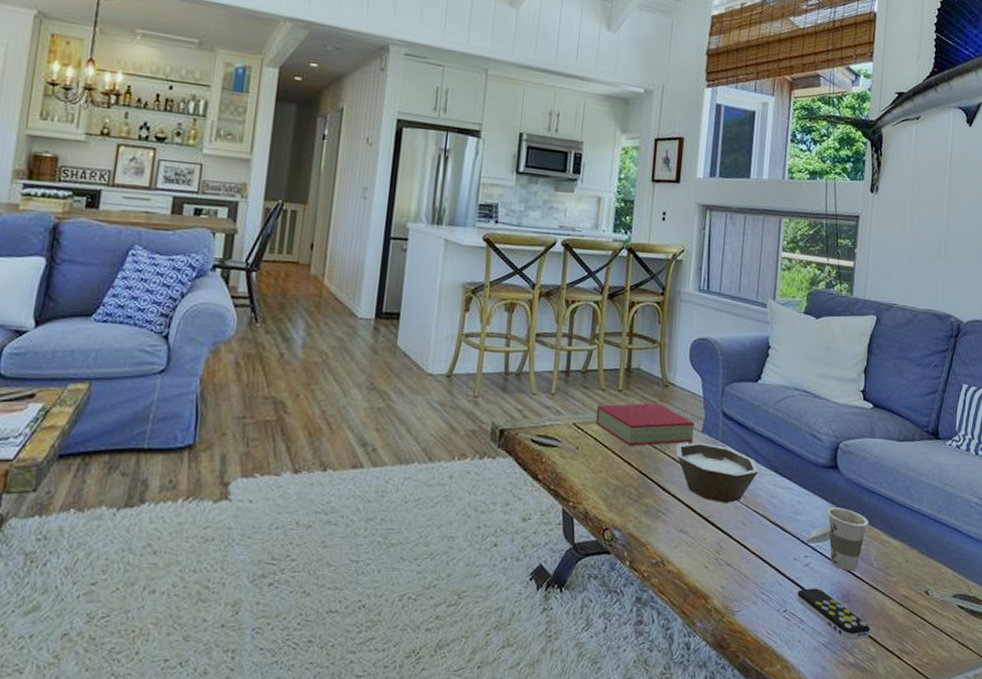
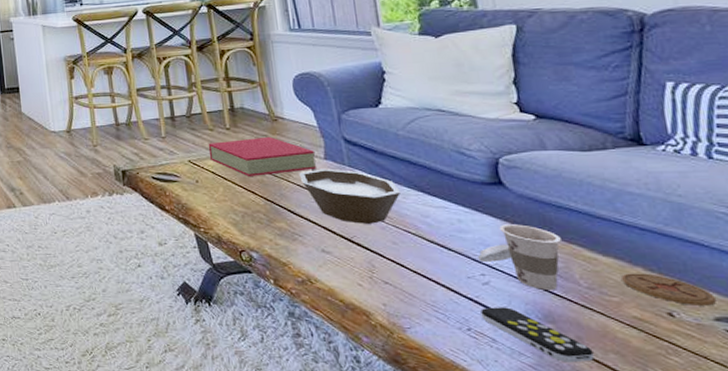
coaster: none [902,555,957,584] -> present [622,273,716,306]

